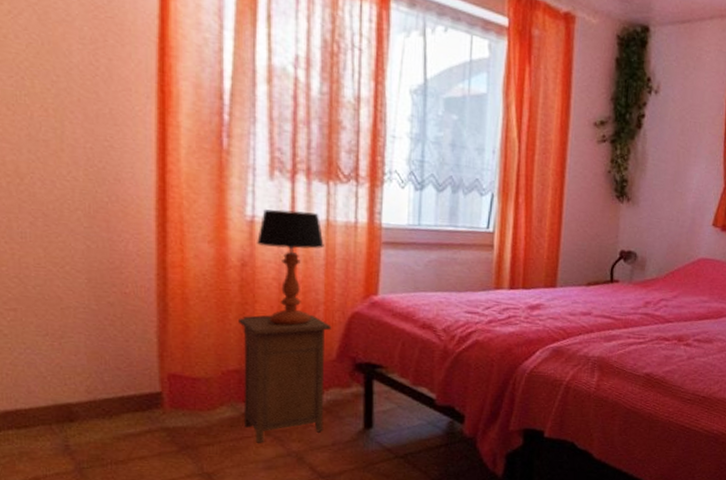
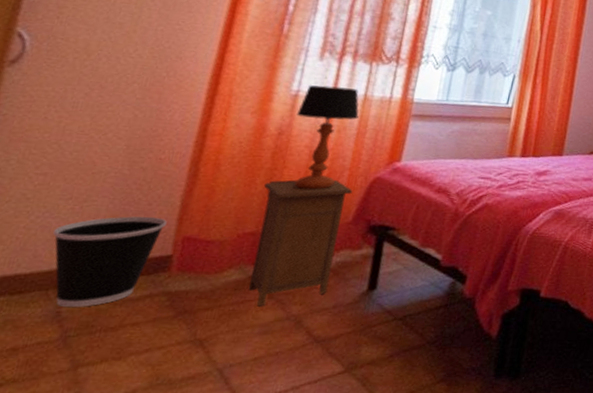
wastebasket: none [39,353,148,441] -> present [52,216,167,307]

